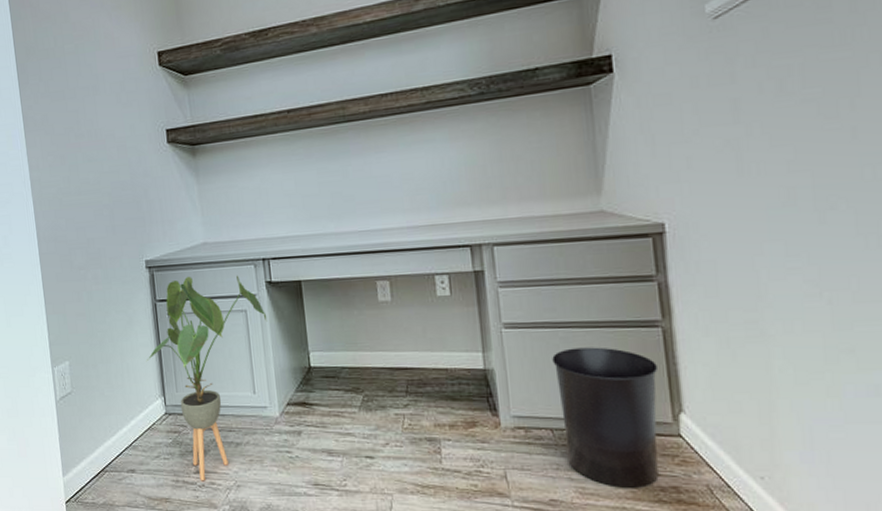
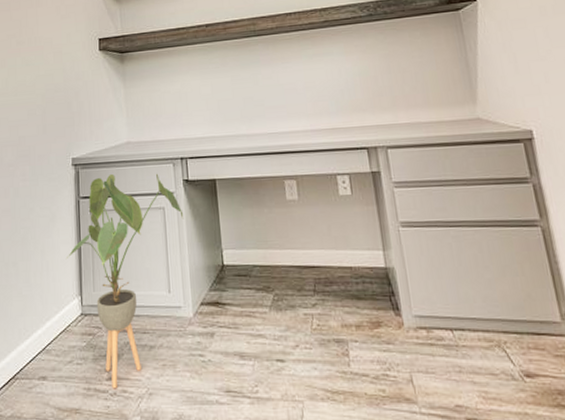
waste bin: present [552,347,659,488] -> none [446,245,555,391]

